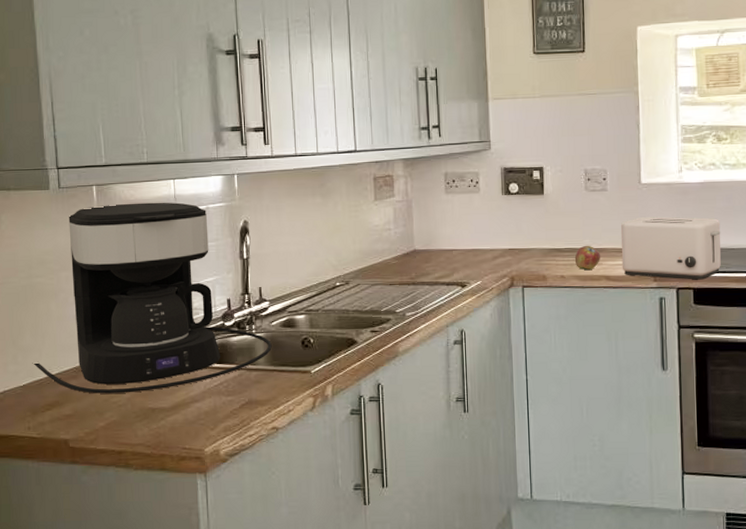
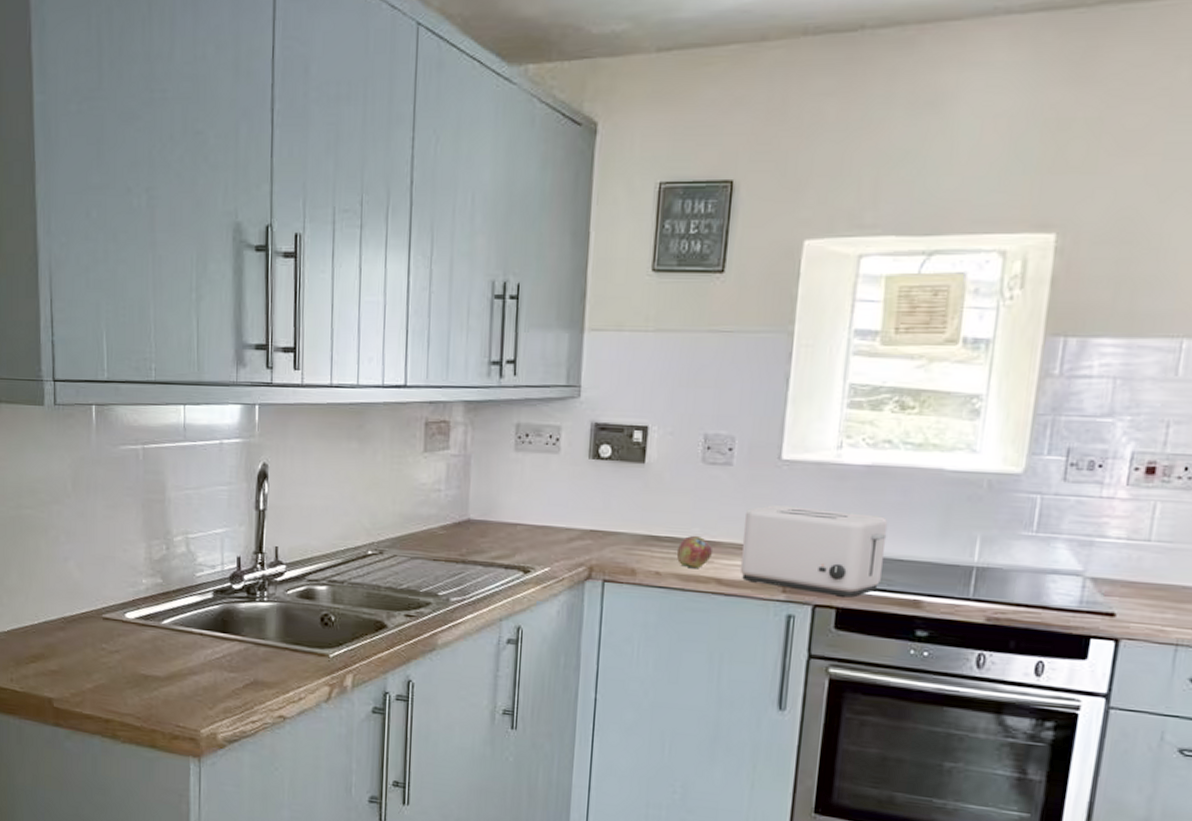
coffee maker: present [32,202,272,394] -> none [18,429,285,655]

